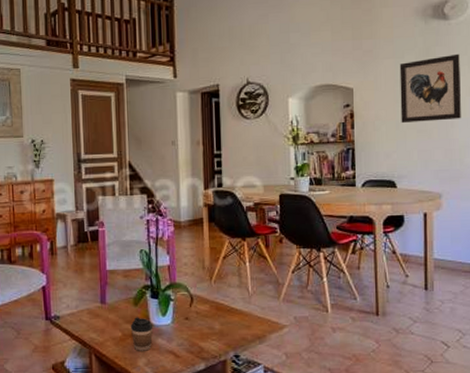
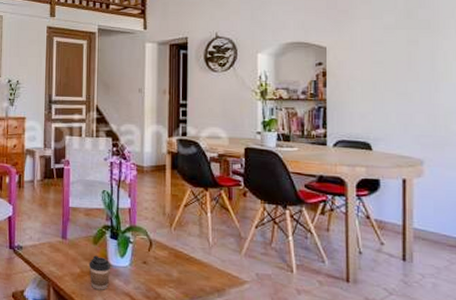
wall art: present [399,53,461,124] -> none [377,17,447,85]

